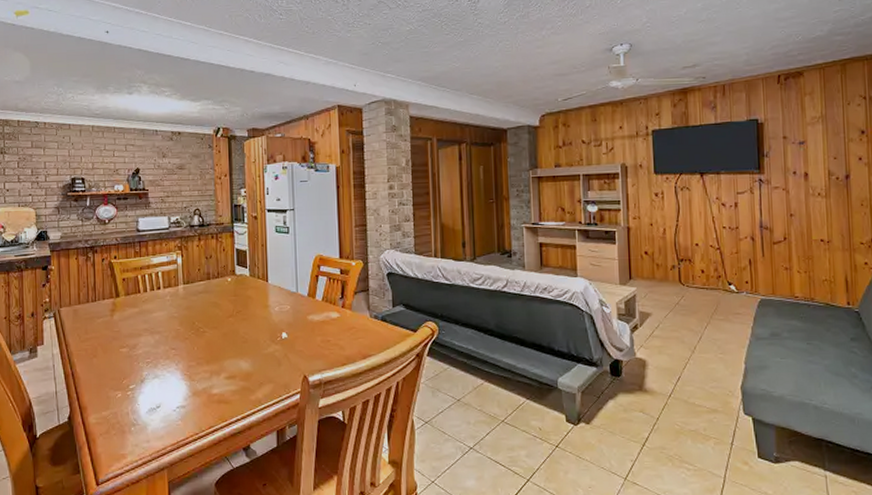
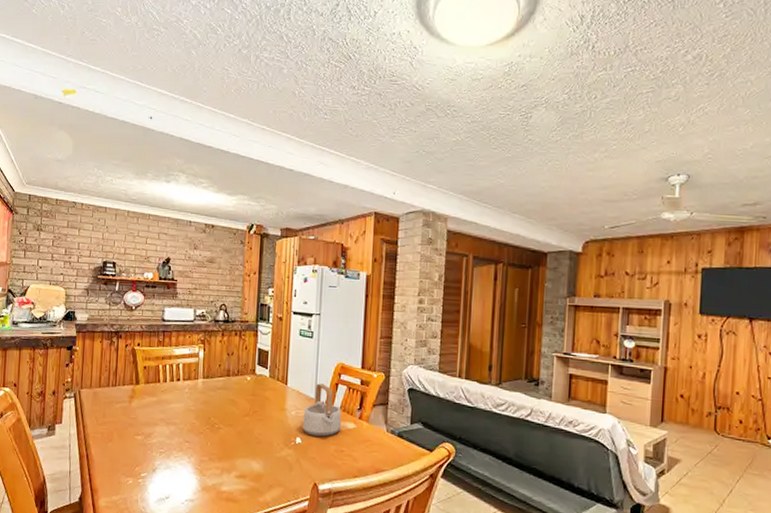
teapot: none [286,277,326,329] -> present [302,383,342,437]

